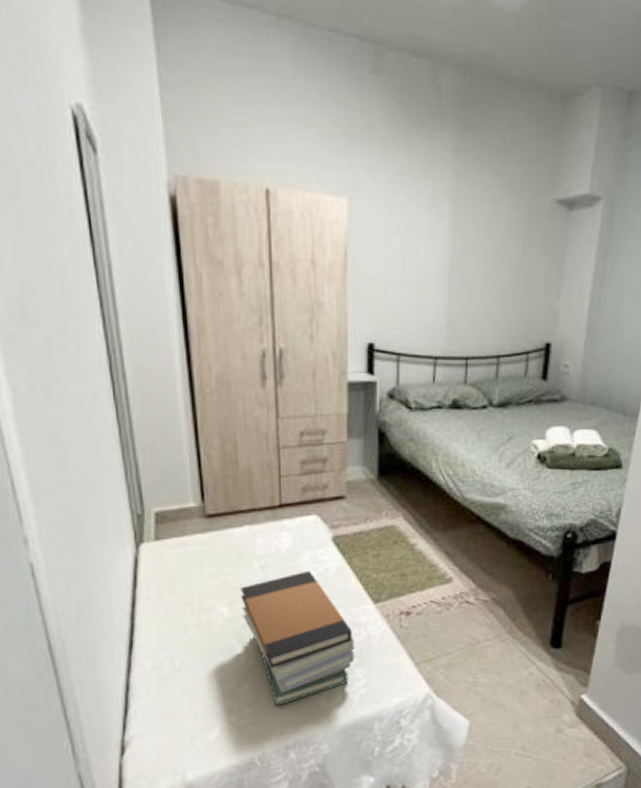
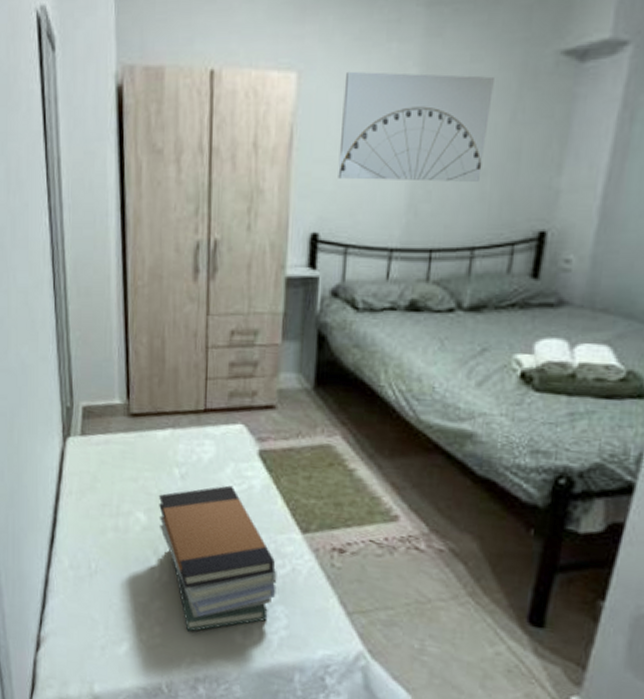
wall art: none [388,201,508,302] -> present [338,71,494,182]

